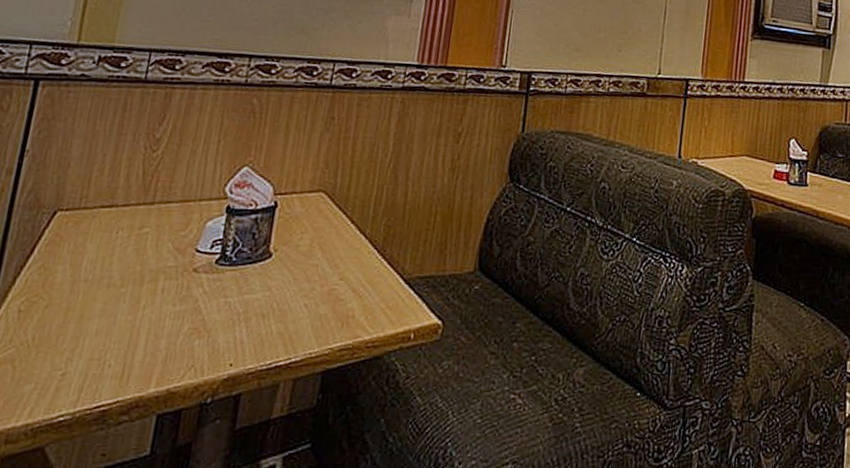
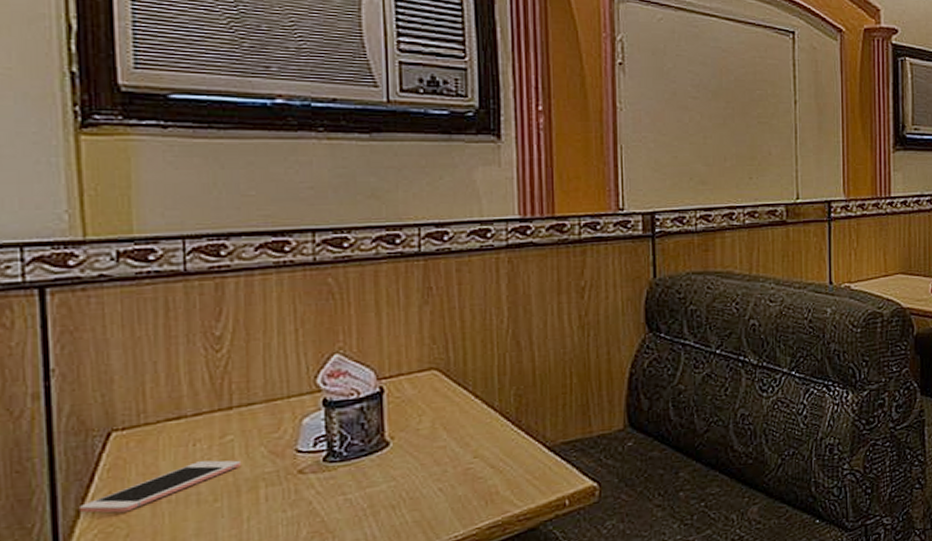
cell phone: none [15,248,150,285] -> present [78,460,240,513]

